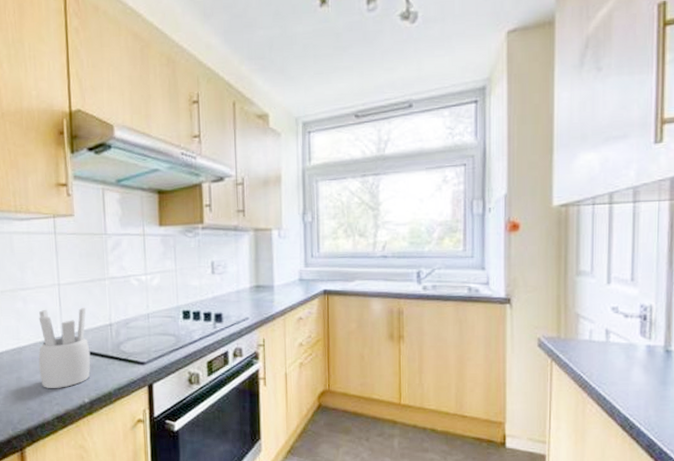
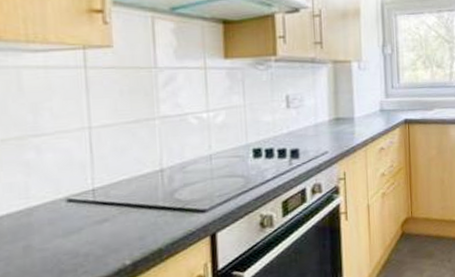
utensil holder: present [38,307,91,388] -> none [57,152,134,255]

